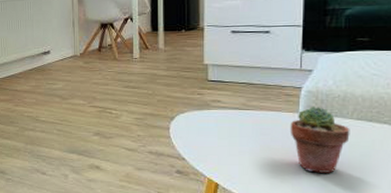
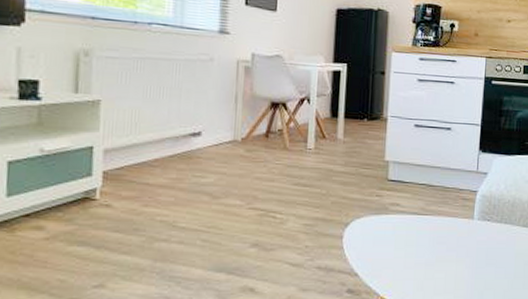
potted succulent: present [290,107,350,173] -> none [464,212,517,285]

